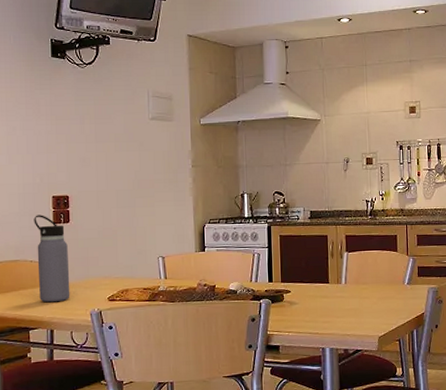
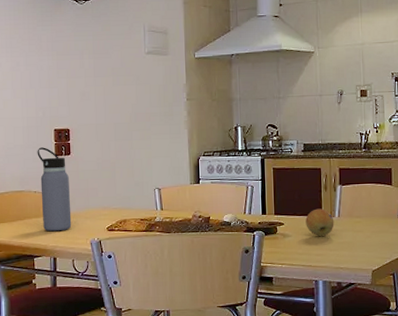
fruit: none [312,275,341,303] -> present [305,208,334,236]

